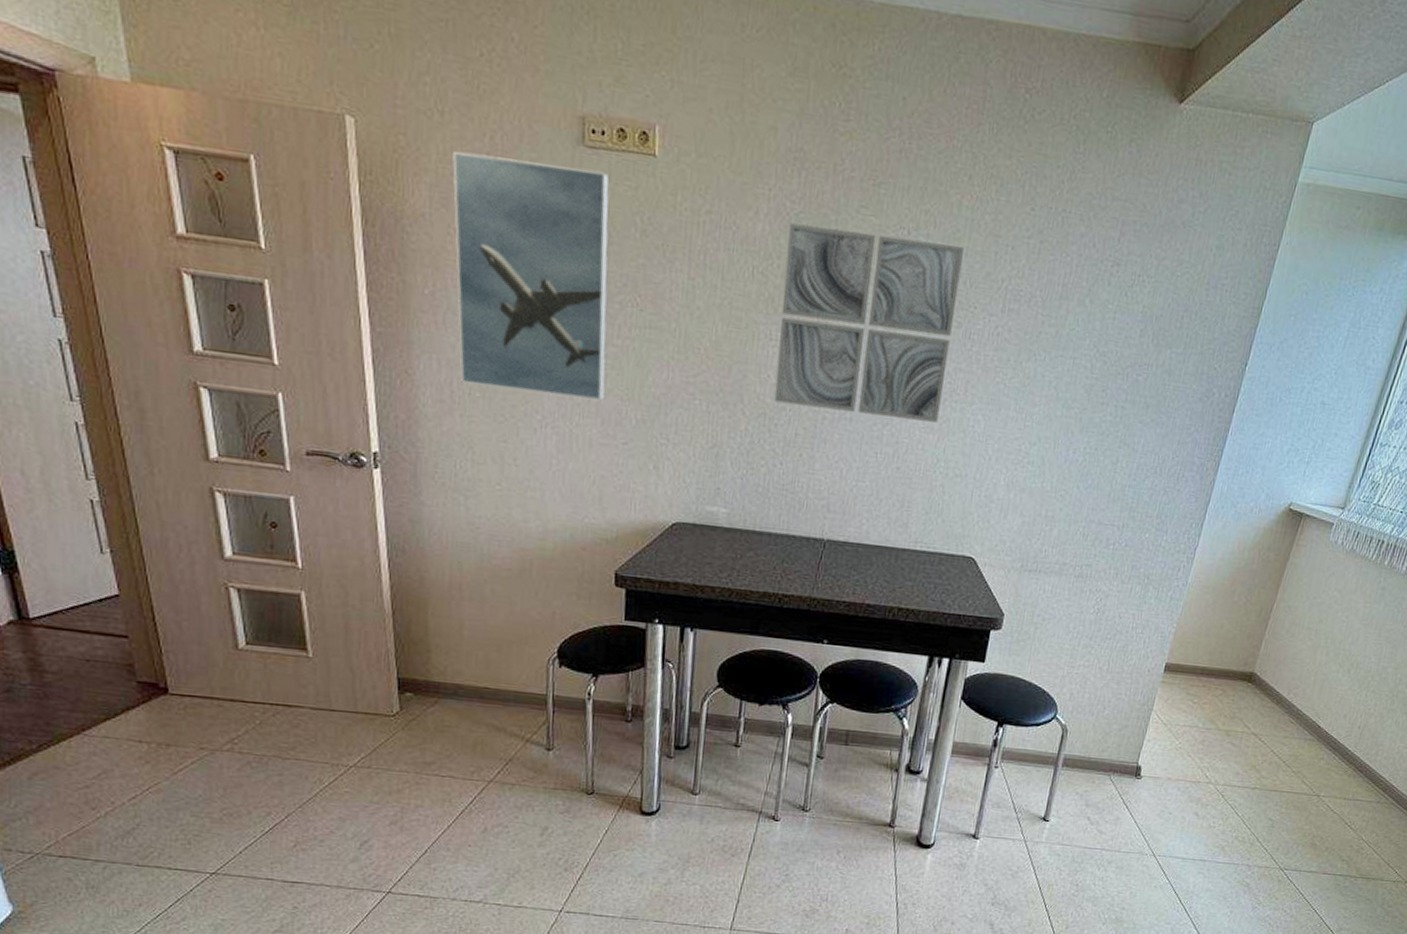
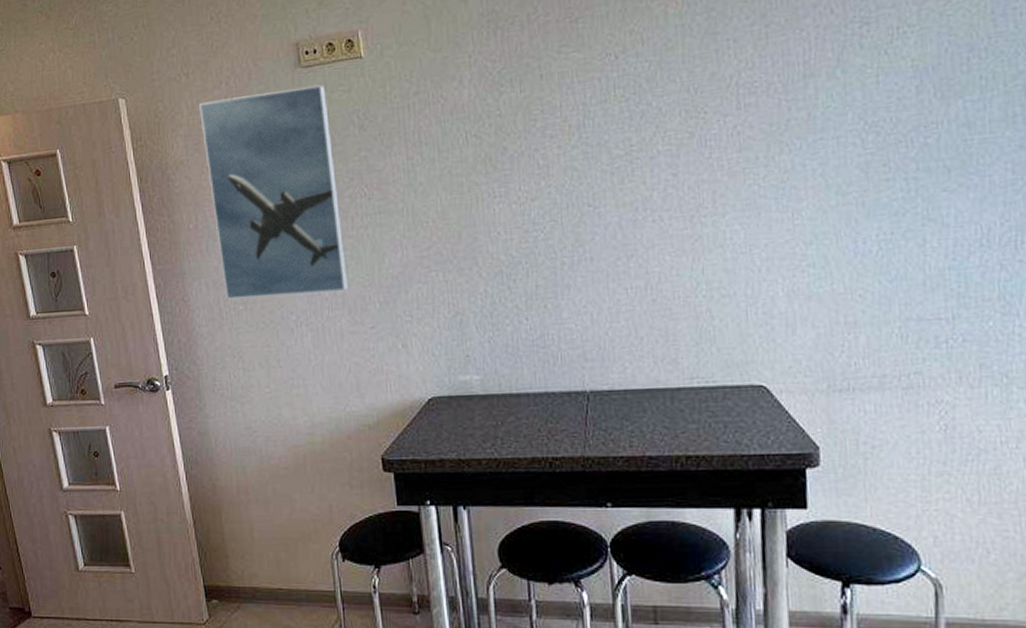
wall art: present [774,223,964,423] -> none [494,56,689,258]

